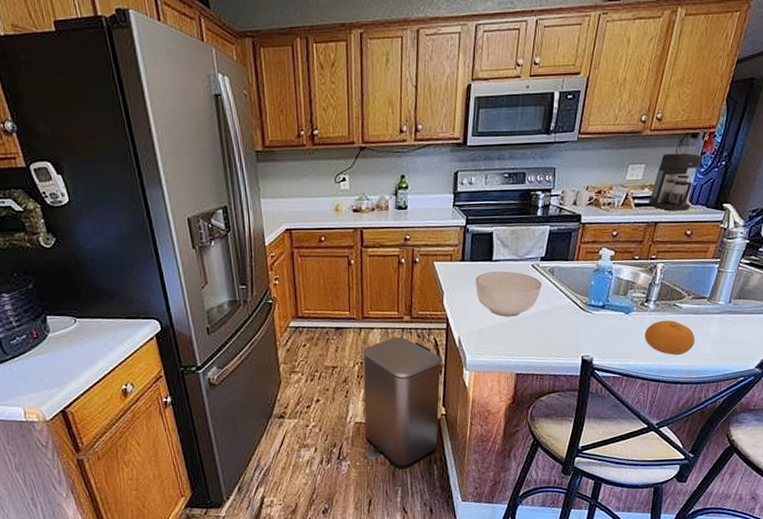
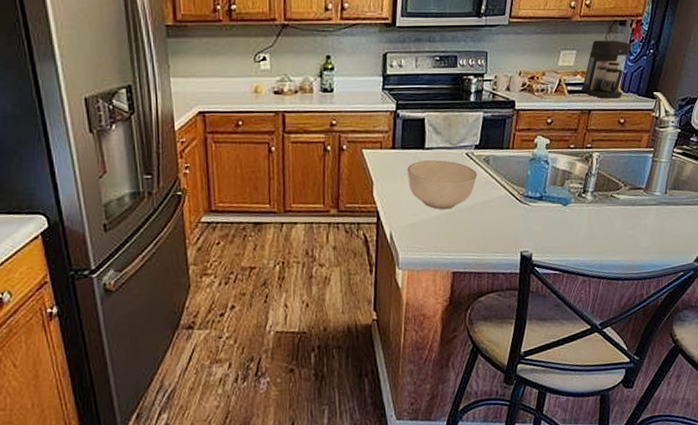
pedal bin: present [362,337,441,469] -> none [284,233,372,385]
fruit: present [645,320,695,356] -> none [583,212,634,250]

